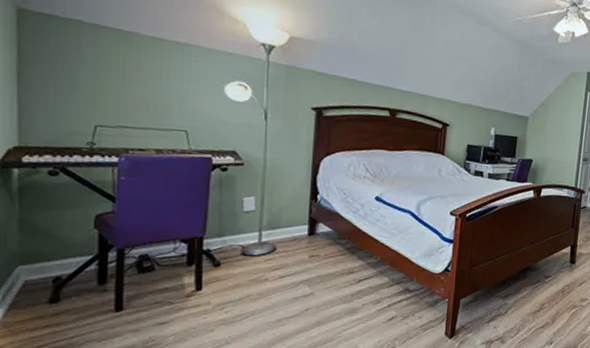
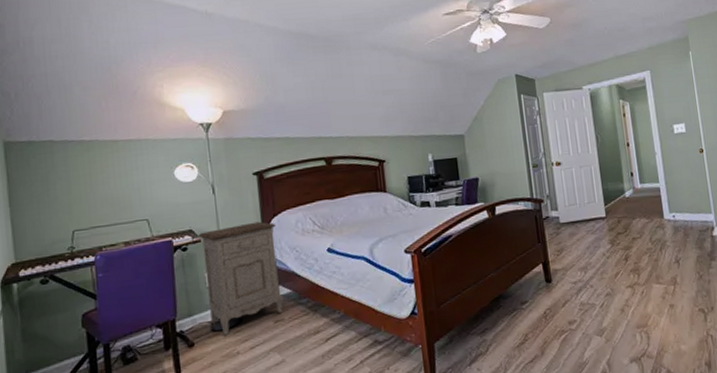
nightstand: none [241,156,327,261] -> present [198,221,284,335]

